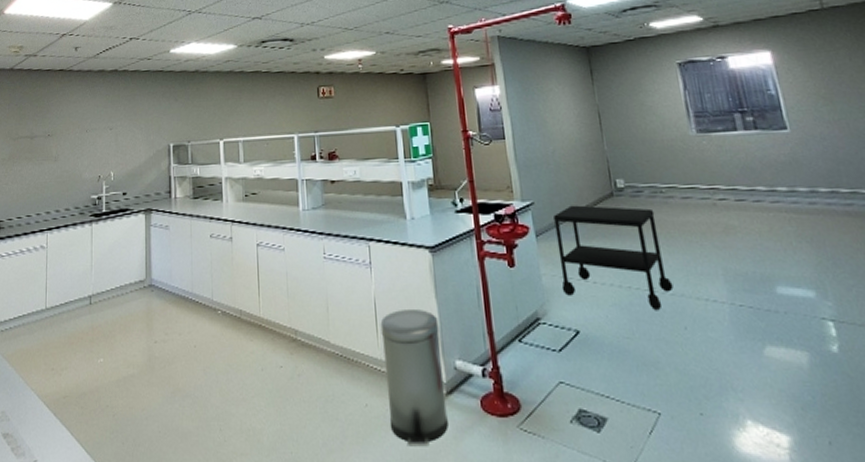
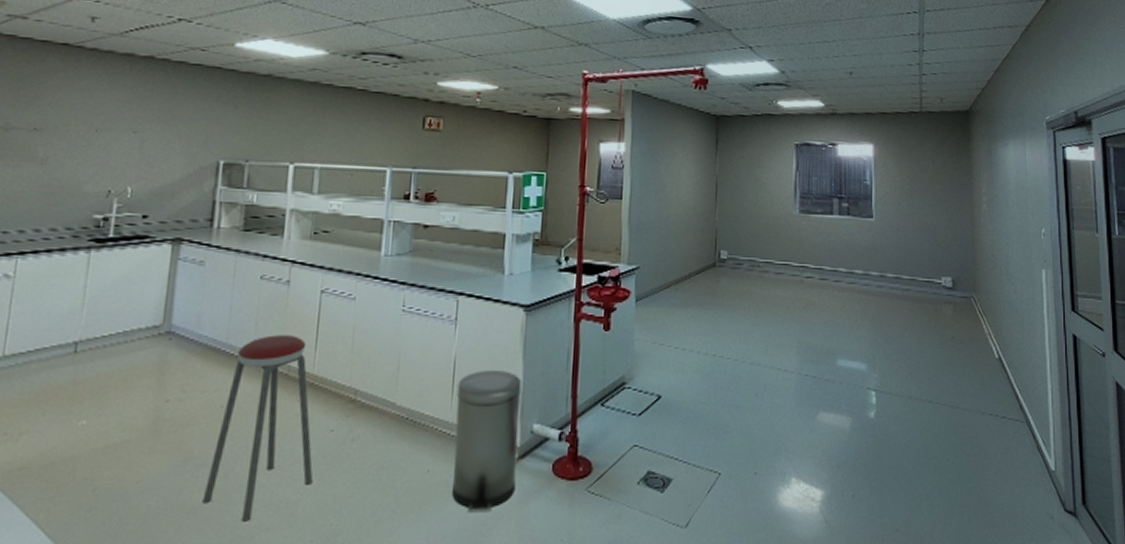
music stool: none [190,284,272,447] -> present [202,335,314,522]
utility cart: present [552,205,674,311] -> none [652,272,753,379]

